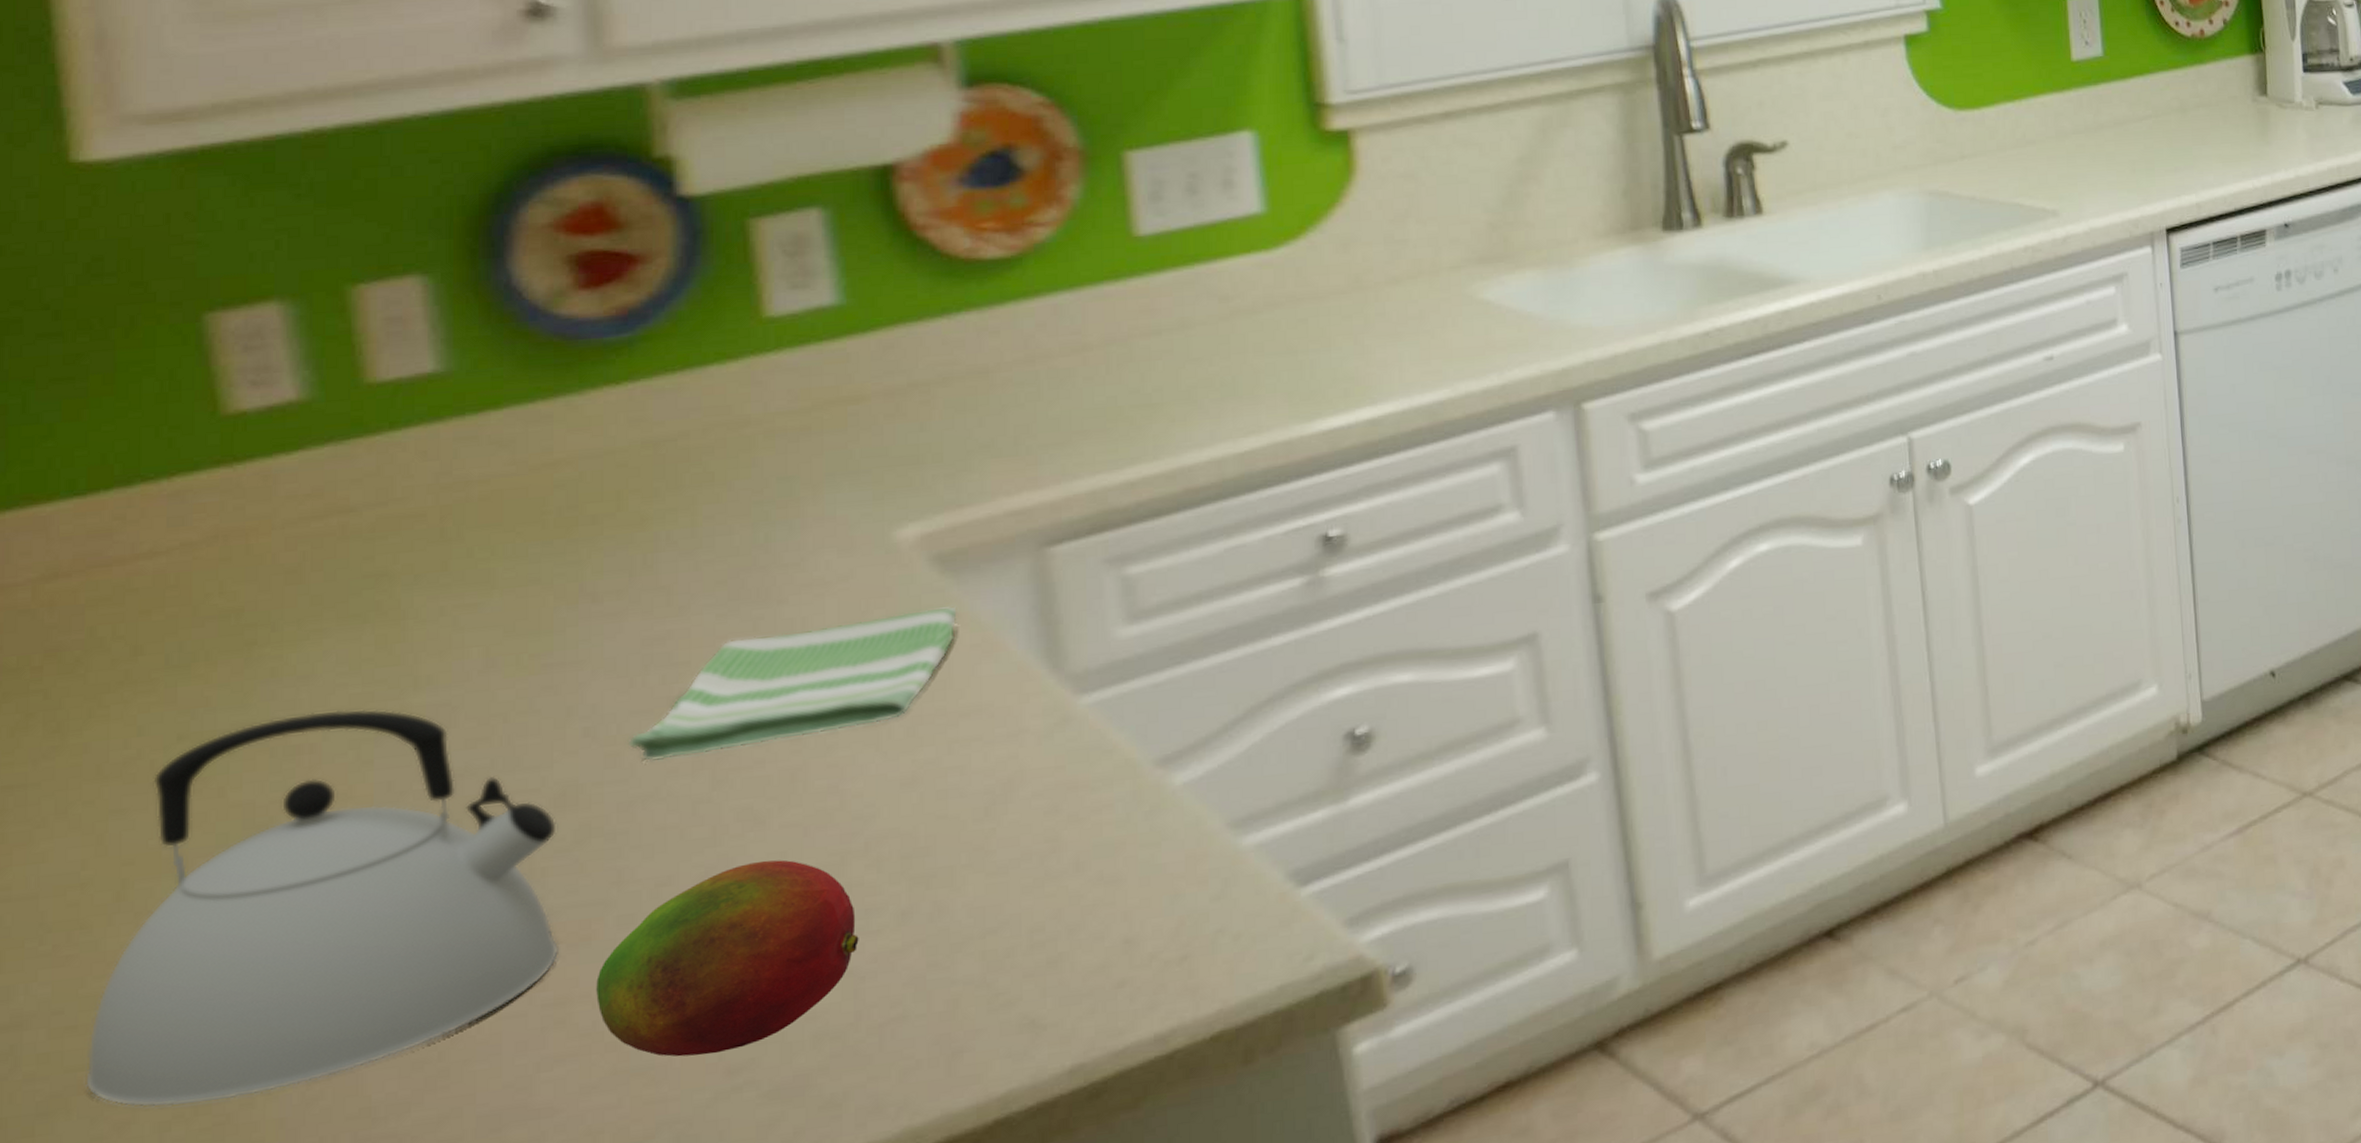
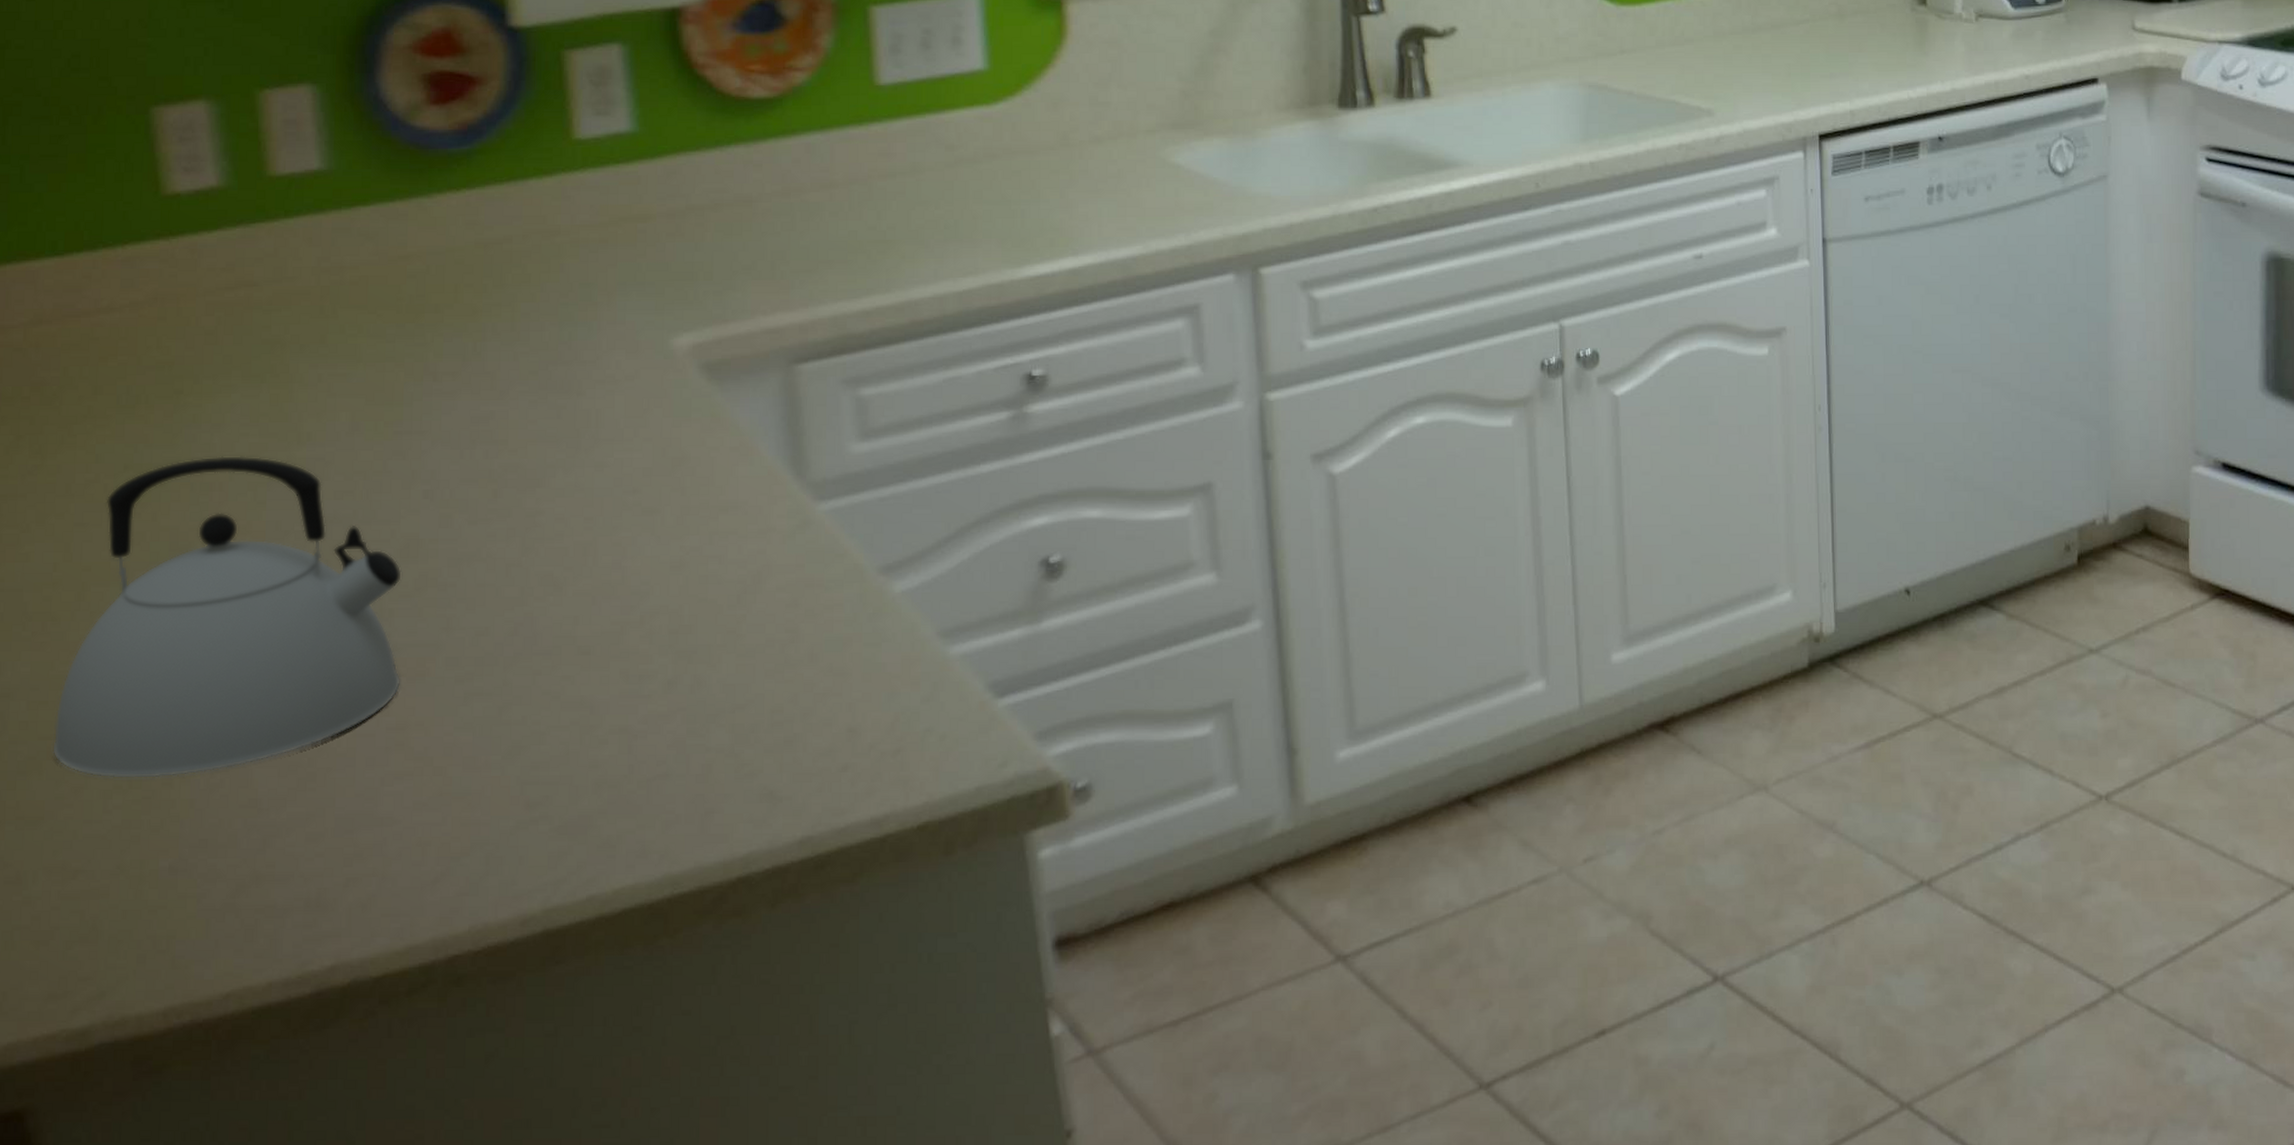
fruit: present [596,860,859,1057] -> none [428,622,633,788]
dish towel: present [627,605,959,762] -> none [457,410,722,526]

